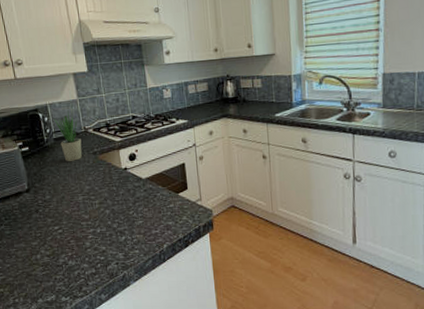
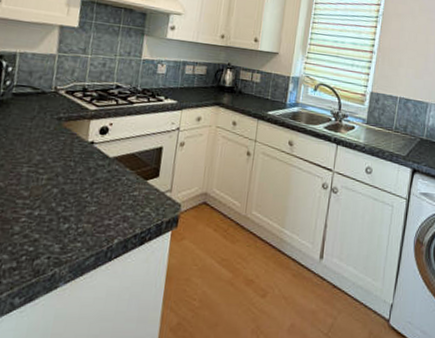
potted plant: present [54,110,82,161] -> none [19,64,50,124]

